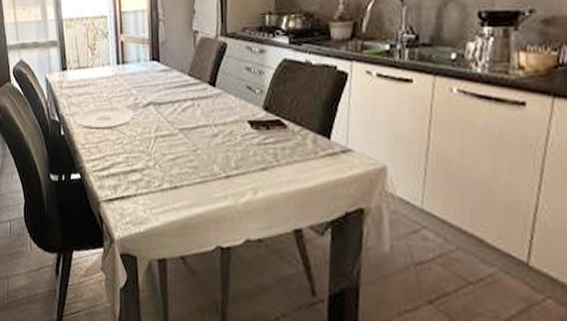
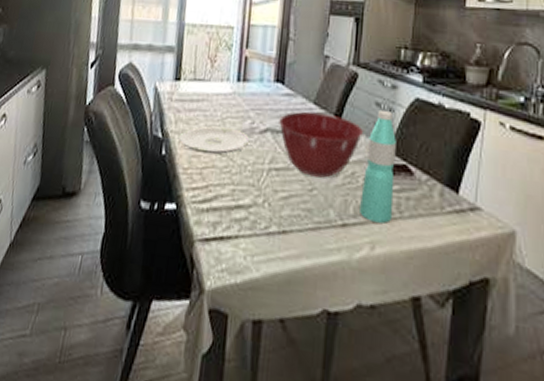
mixing bowl: none [159,83,237,139] -> present [279,111,363,178]
water bottle: none [240,74,271,171] -> present [360,111,396,223]

